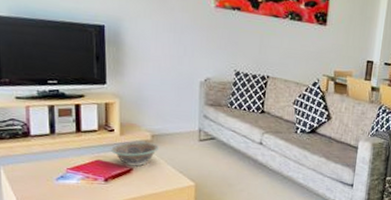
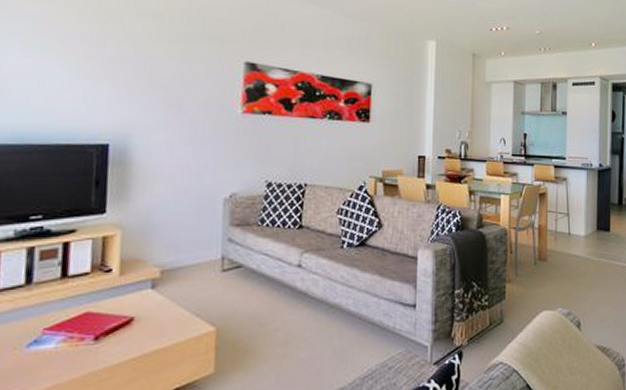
decorative bowl: present [111,141,160,167] -> none [106,281,171,315]

